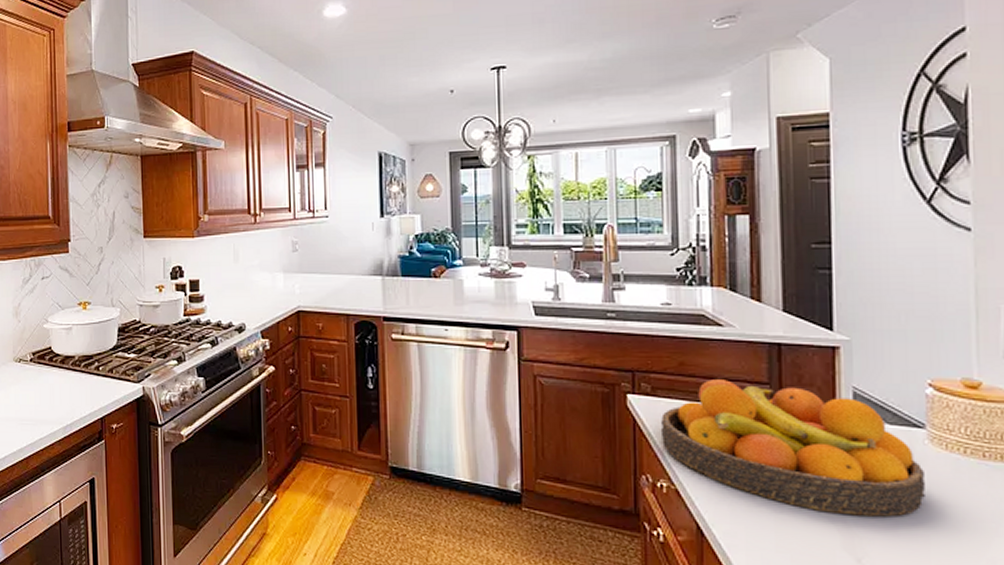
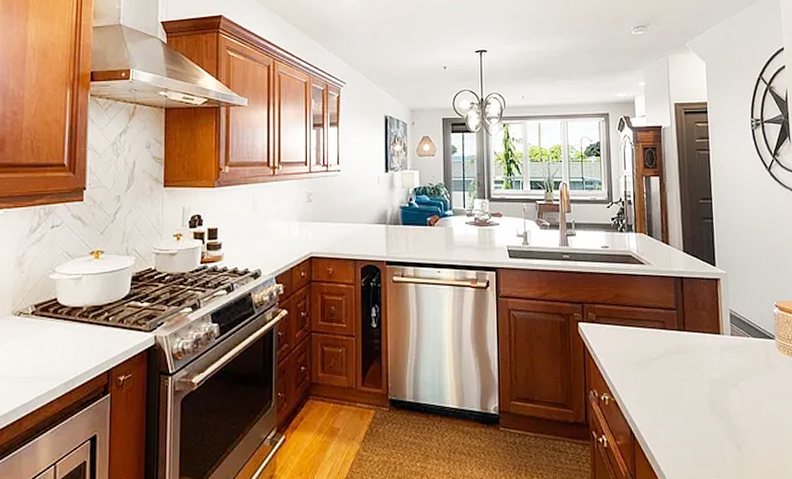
fruit bowl: present [660,378,925,517] -> none [603,306,777,411]

